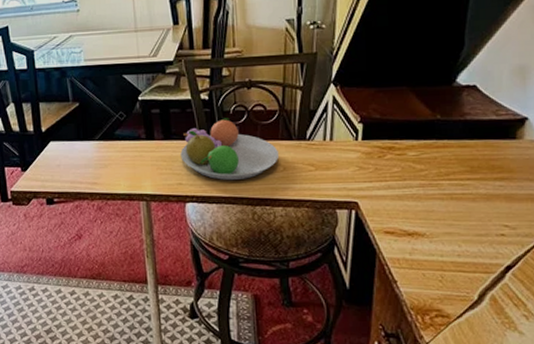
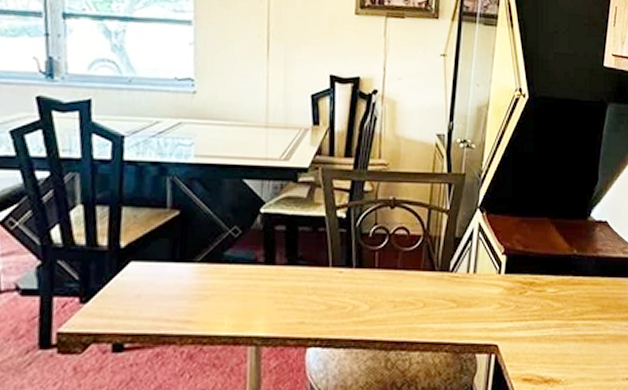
fruit bowl: present [180,118,279,181] -> none [306,241,419,319]

